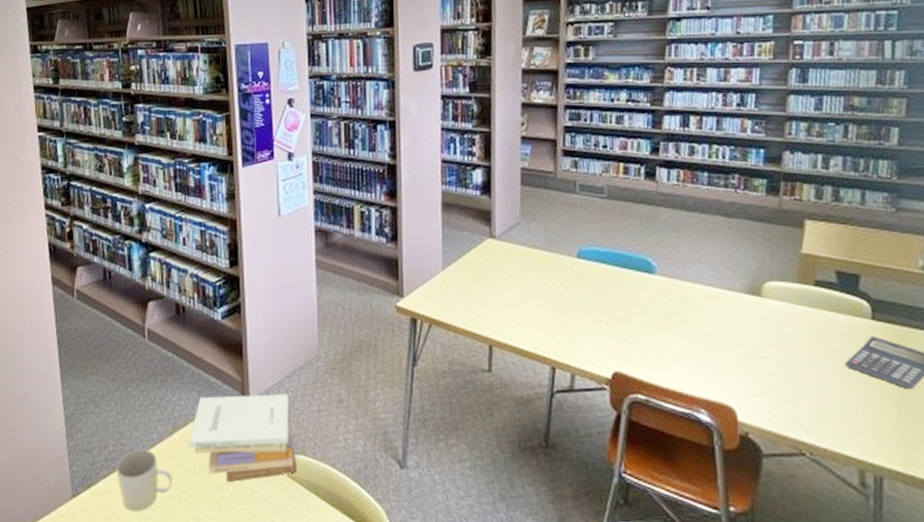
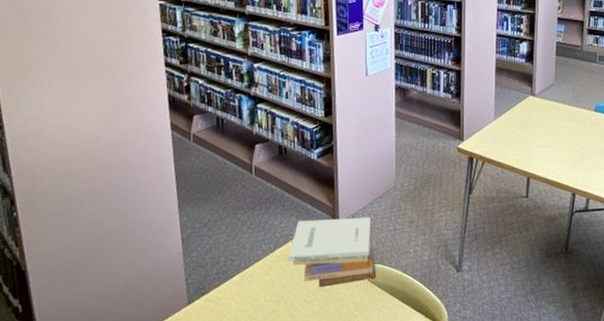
mug: present [116,449,173,511] -> none [226,264,275,313]

